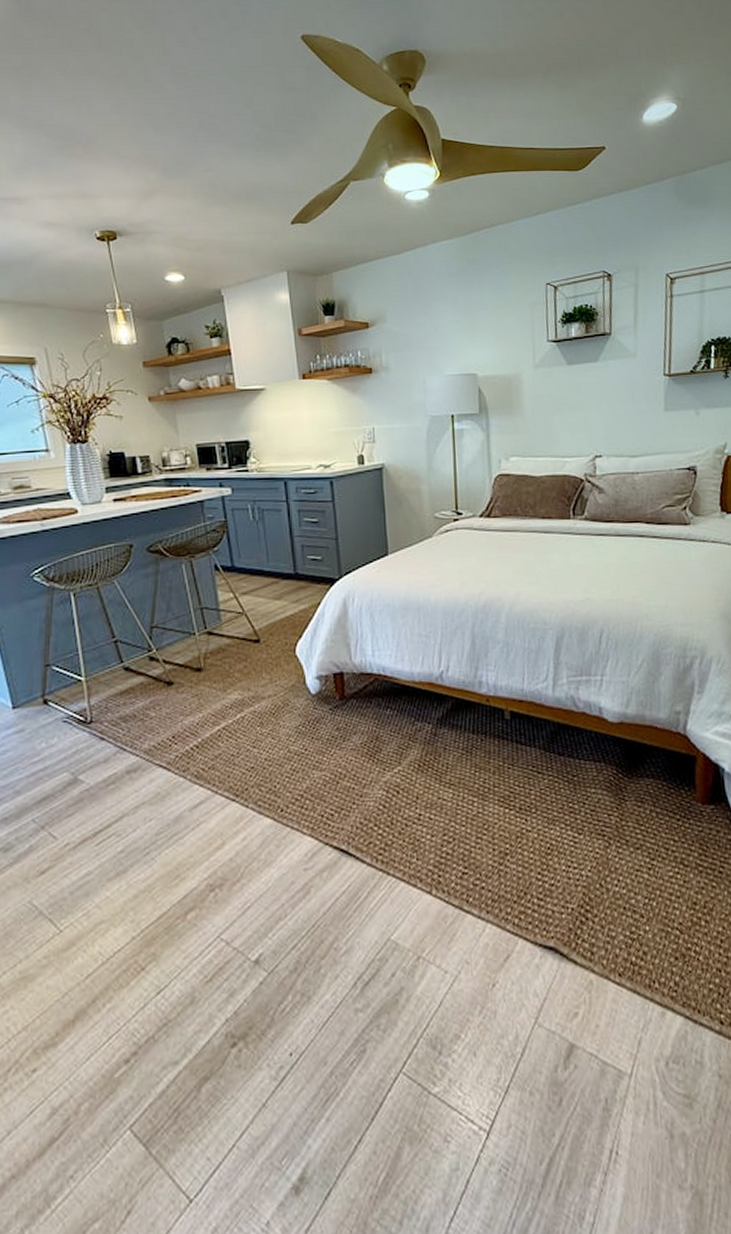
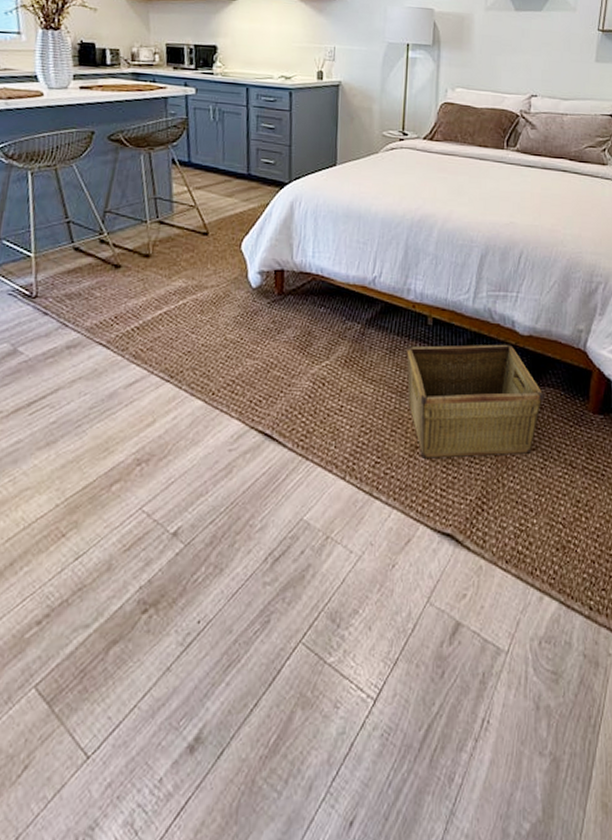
hamper: none [484,733,644,866] -> present [406,344,544,459]

